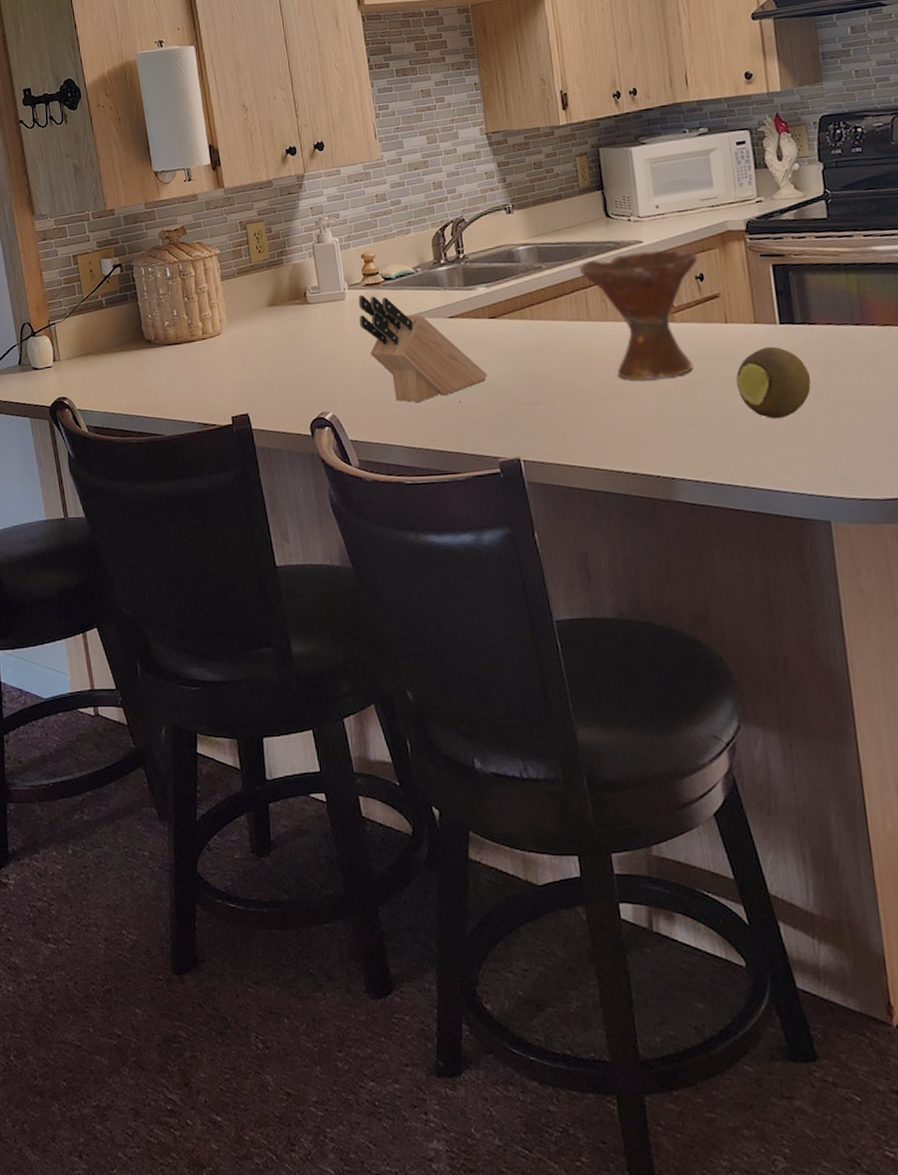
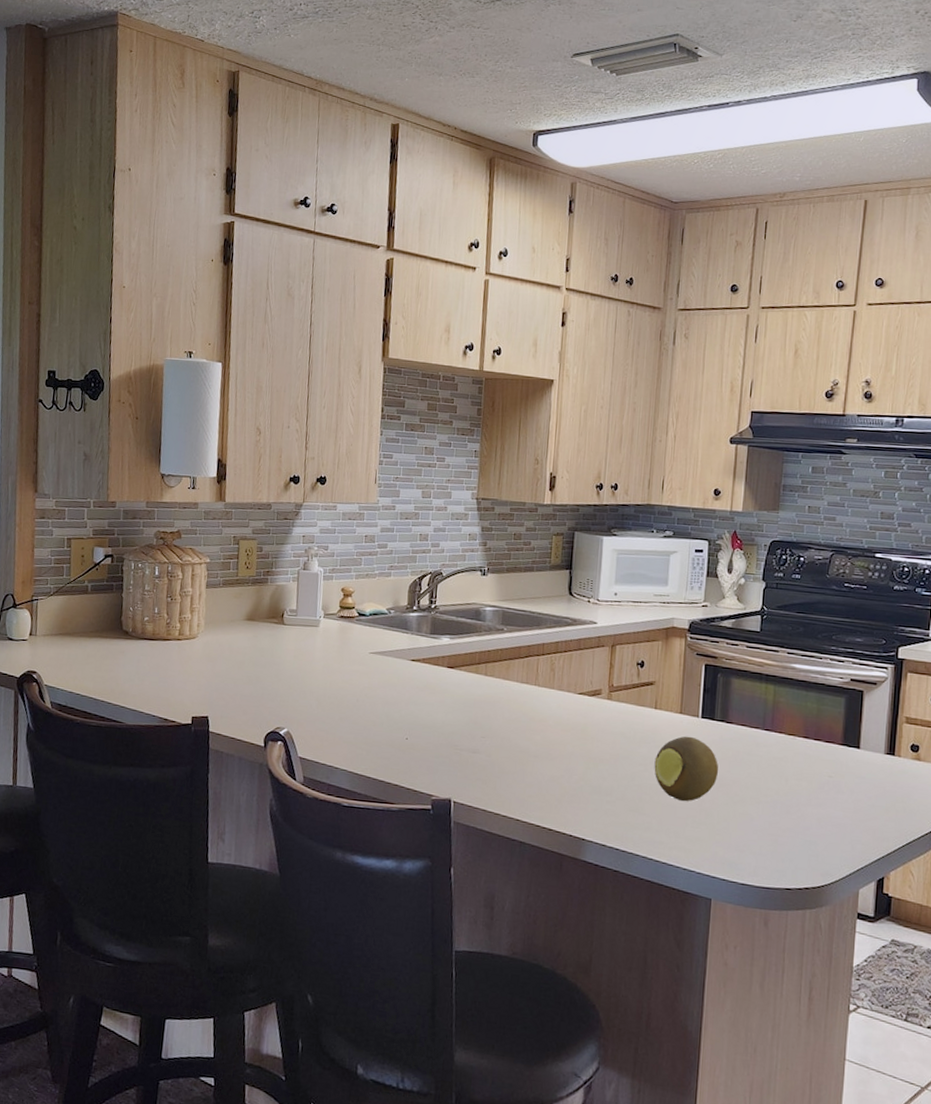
knife block: present [358,295,488,403] -> none [327,625,437,734]
bowl: present [578,250,698,381] -> none [536,631,643,749]

